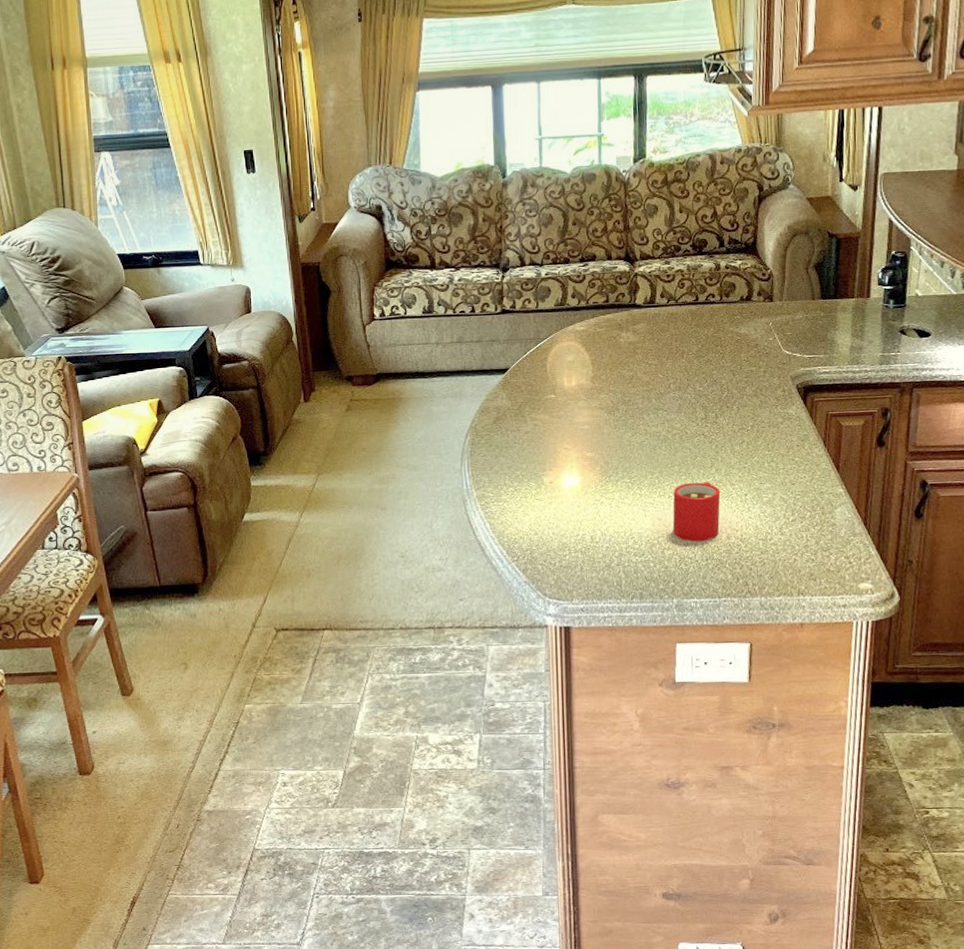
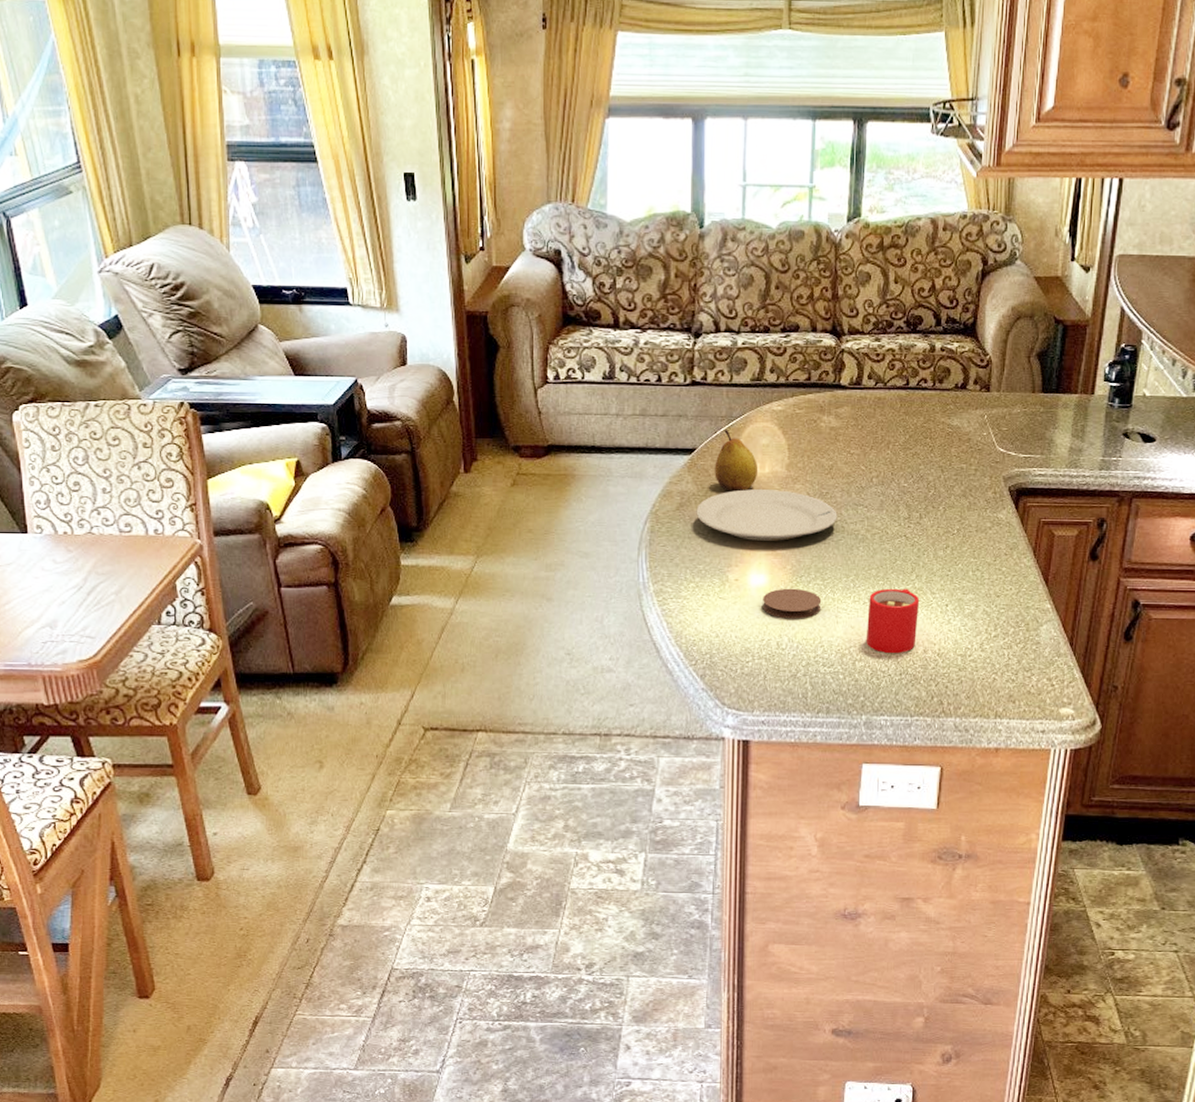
plate: none [511,400,640,447] -> present [696,489,838,541]
fruit: none [526,350,565,404] -> present [715,430,757,491]
coaster: none [576,487,630,515] -> present [763,588,822,619]

